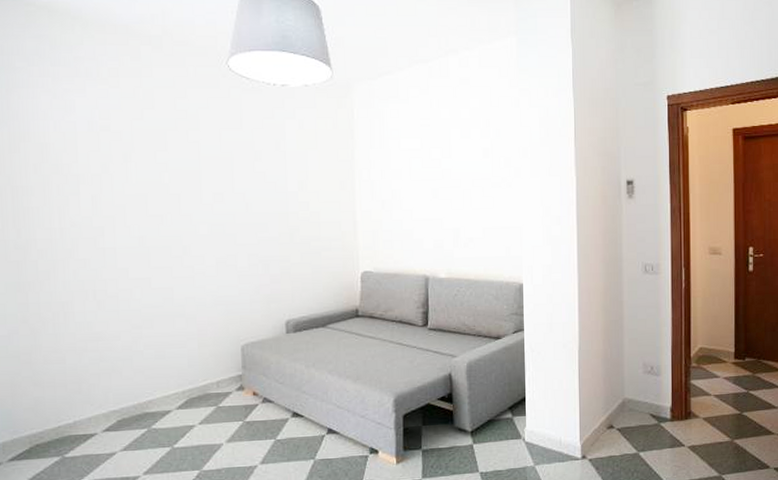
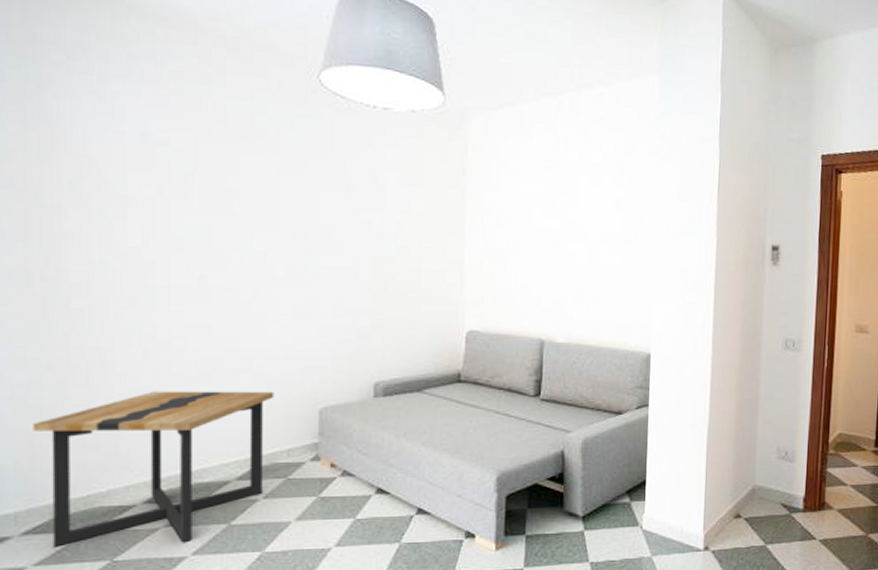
side table: none [14,332,204,471] -> present [33,391,274,547]

